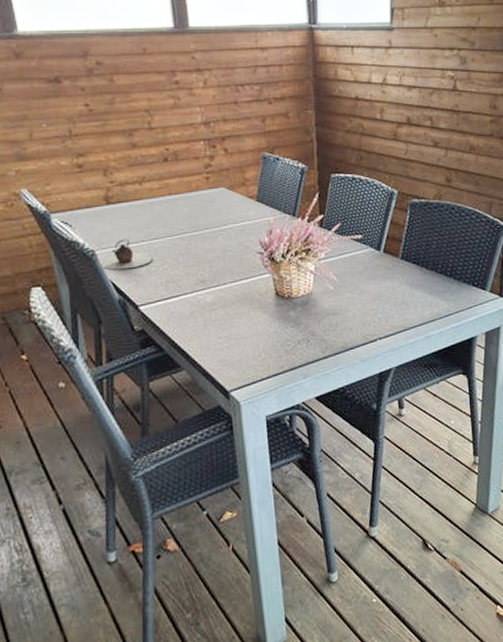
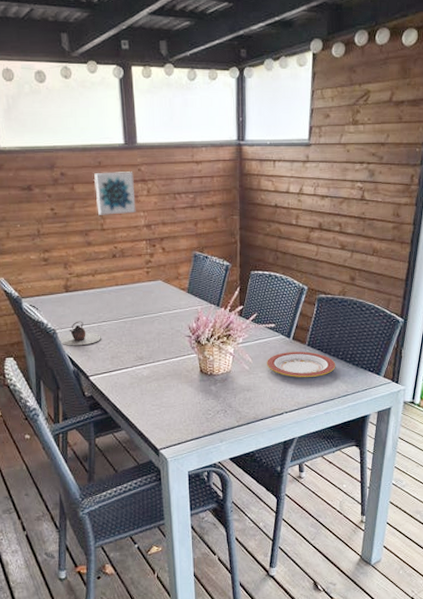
wall art: none [137,60,191,112] -> present [93,171,136,215]
plate: none [354,266,435,297] -> present [267,351,336,377]

